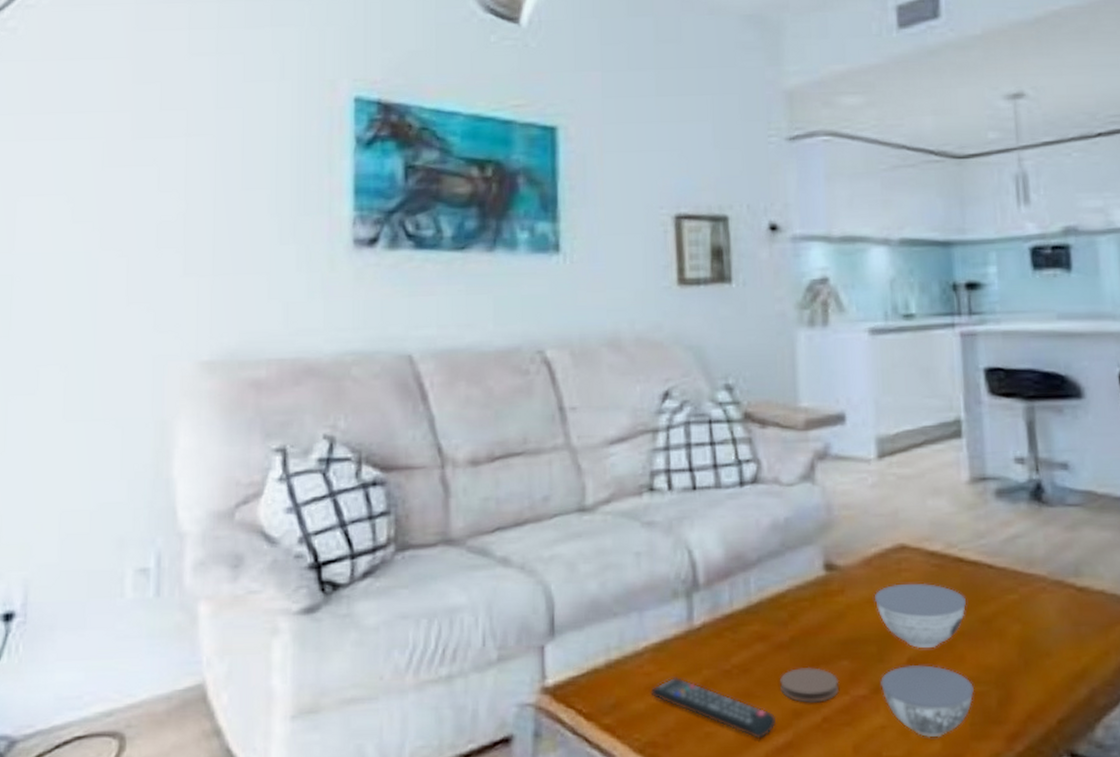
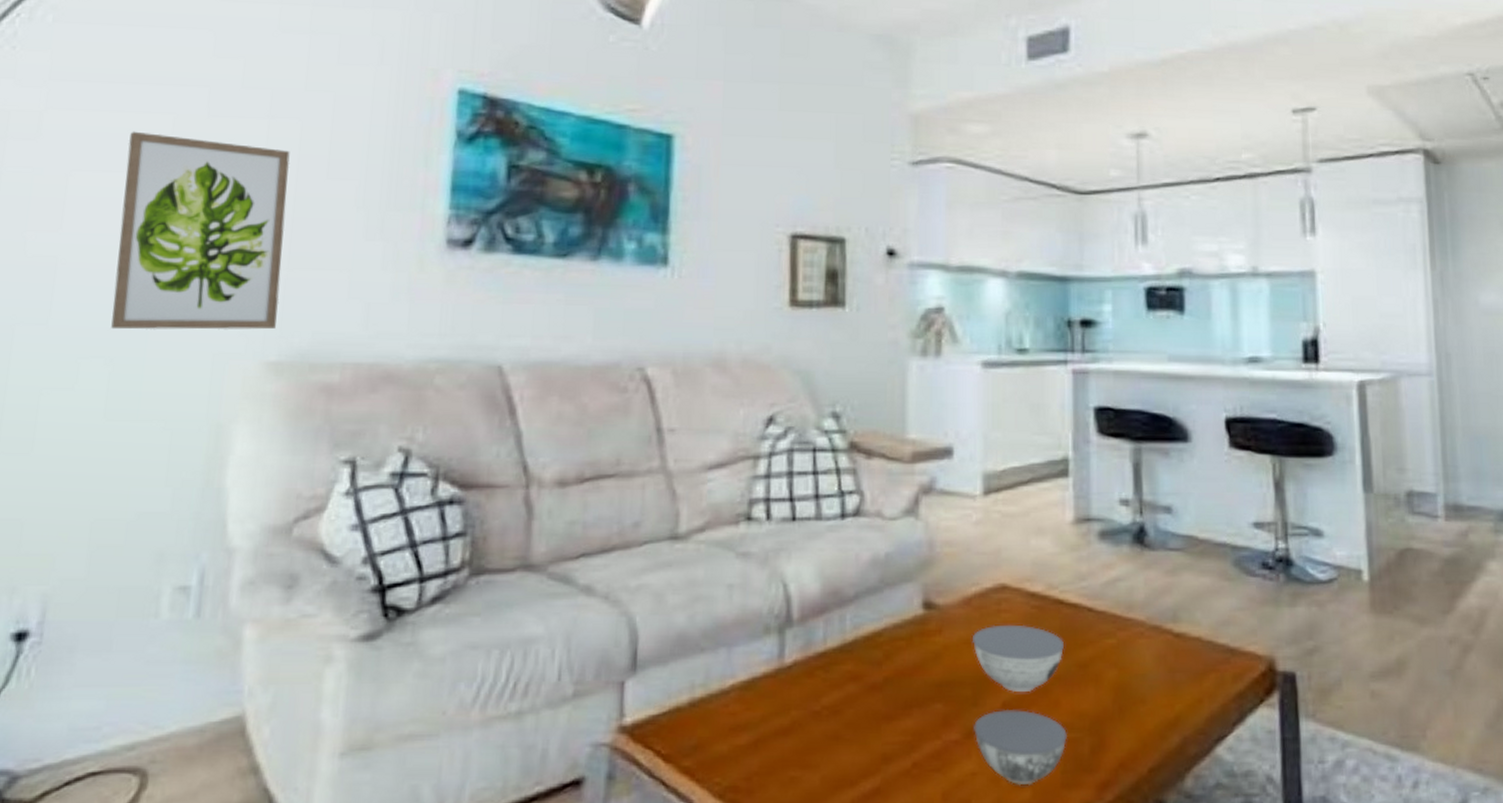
wall art: none [63,157,208,339] -> present [111,131,290,330]
remote control: present [650,676,777,739] -> none [734,717,865,784]
coaster: present [780,666,839,703] -> none [871,709,932,747]

